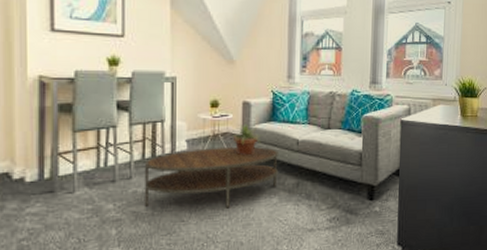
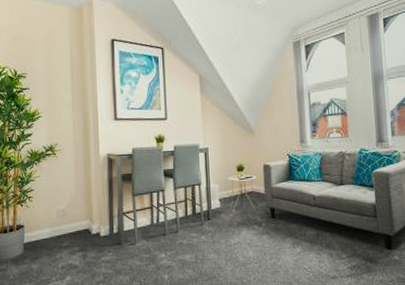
coffee table: present [145,146,280,209] -> none [188,203,300,257]
potted plant: present [231,123,263,155] -> none [256,183,283,210]

